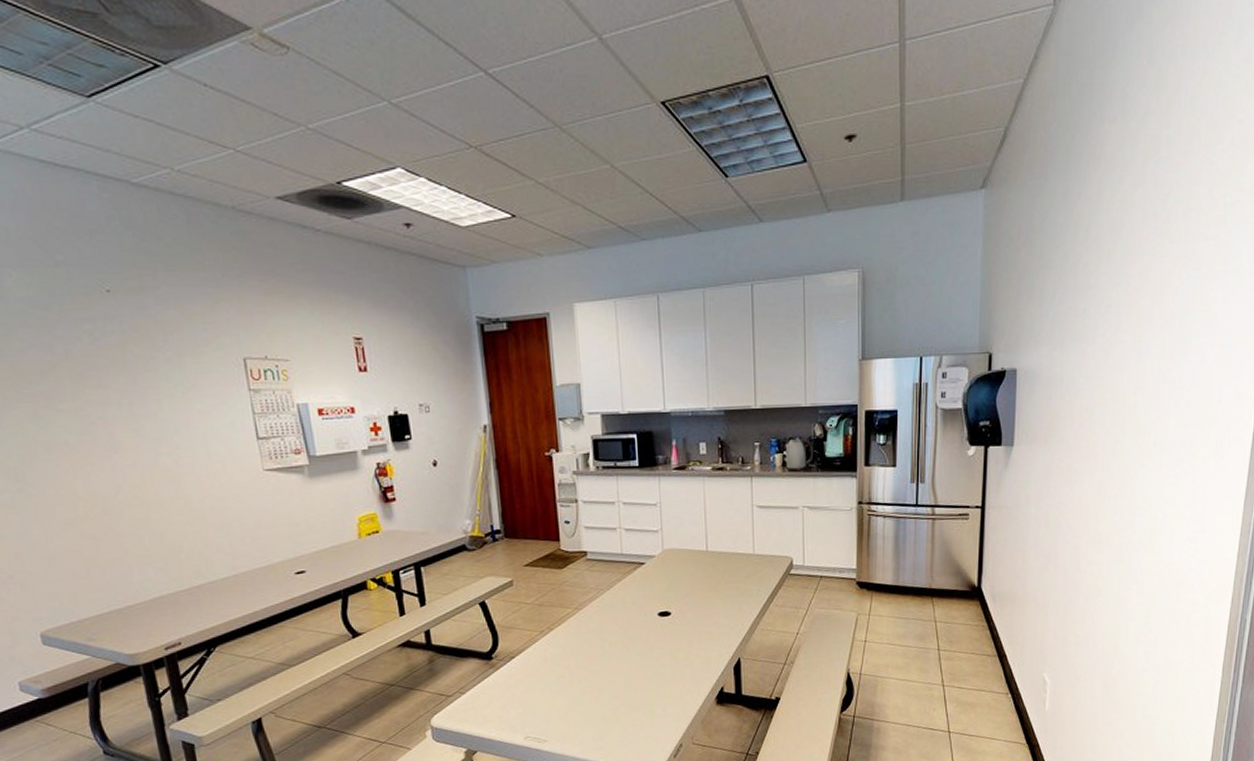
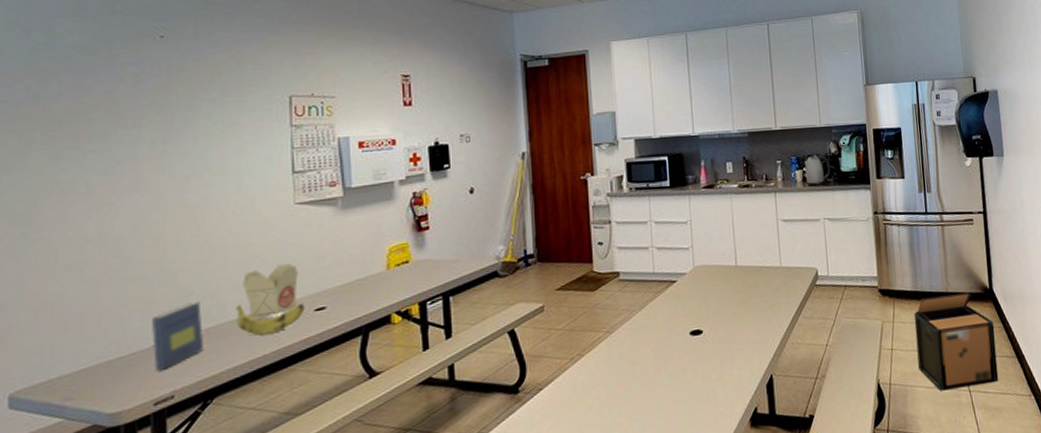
book: none [148,560,201,620] -> present [150,302,204,371]
banana: none [222,564,286,594] -> present [235,304,305,336]
takeout container: none [225,528,278,577] -> present [243,263,298,318]
cardboard box: none [892,589,978,684] -> present [913,292,999,391]

